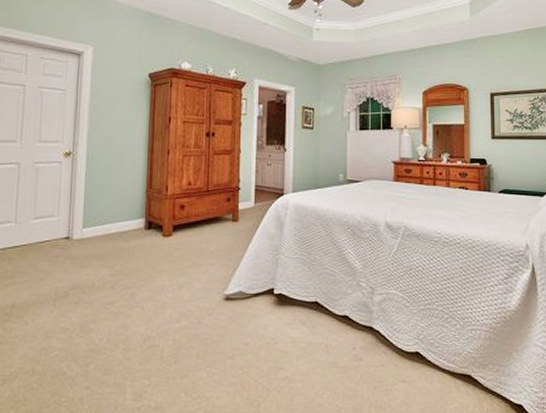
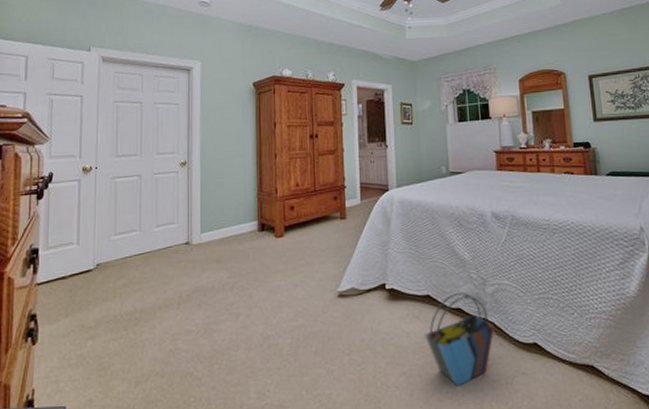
tote bag: none [310,300,379,392] -> present [425,292,495,386]

